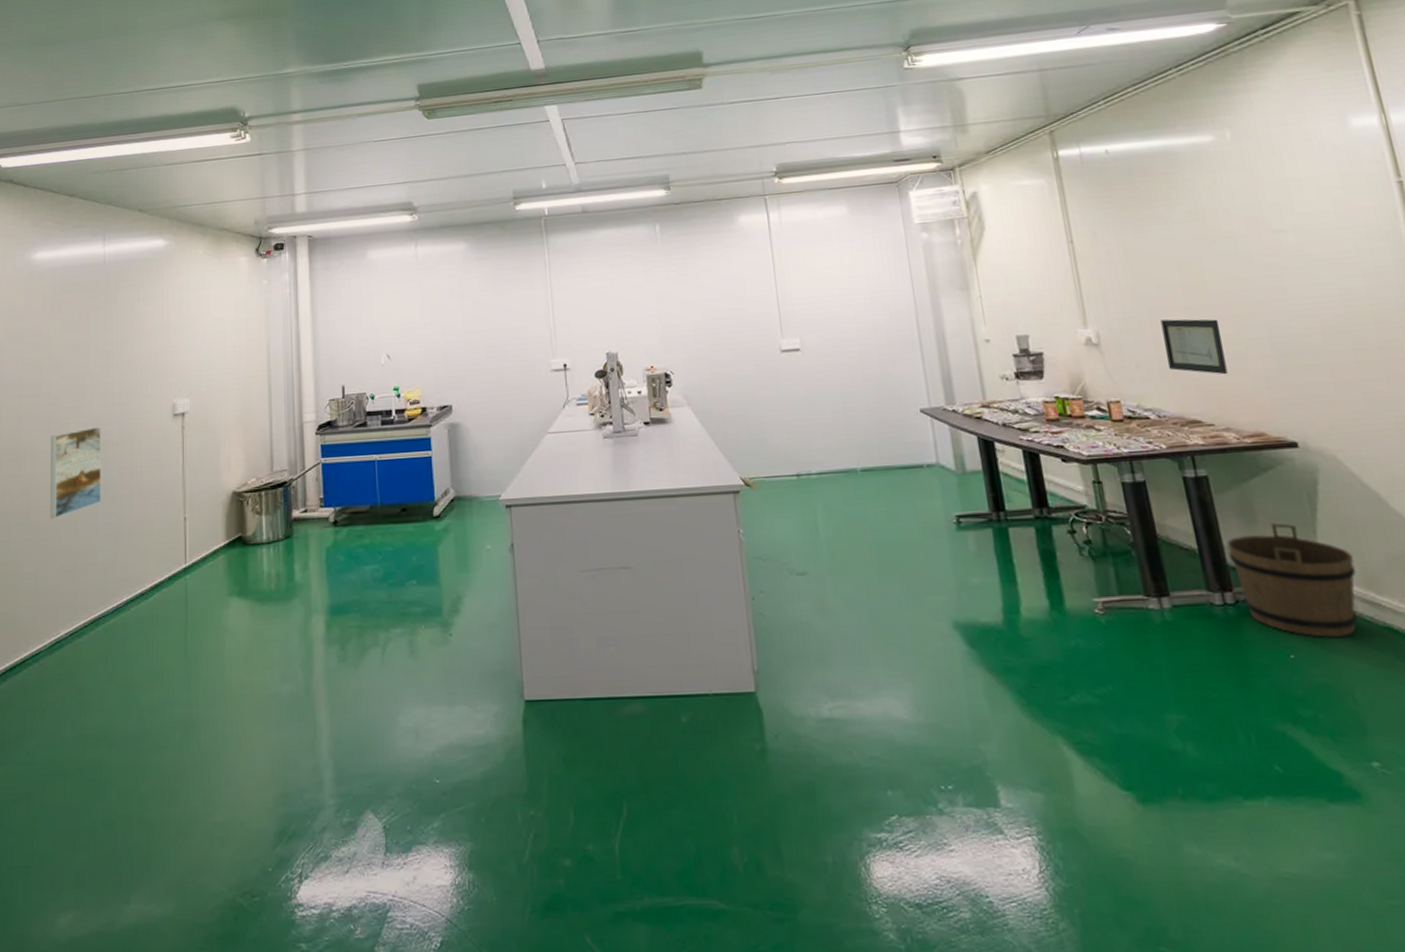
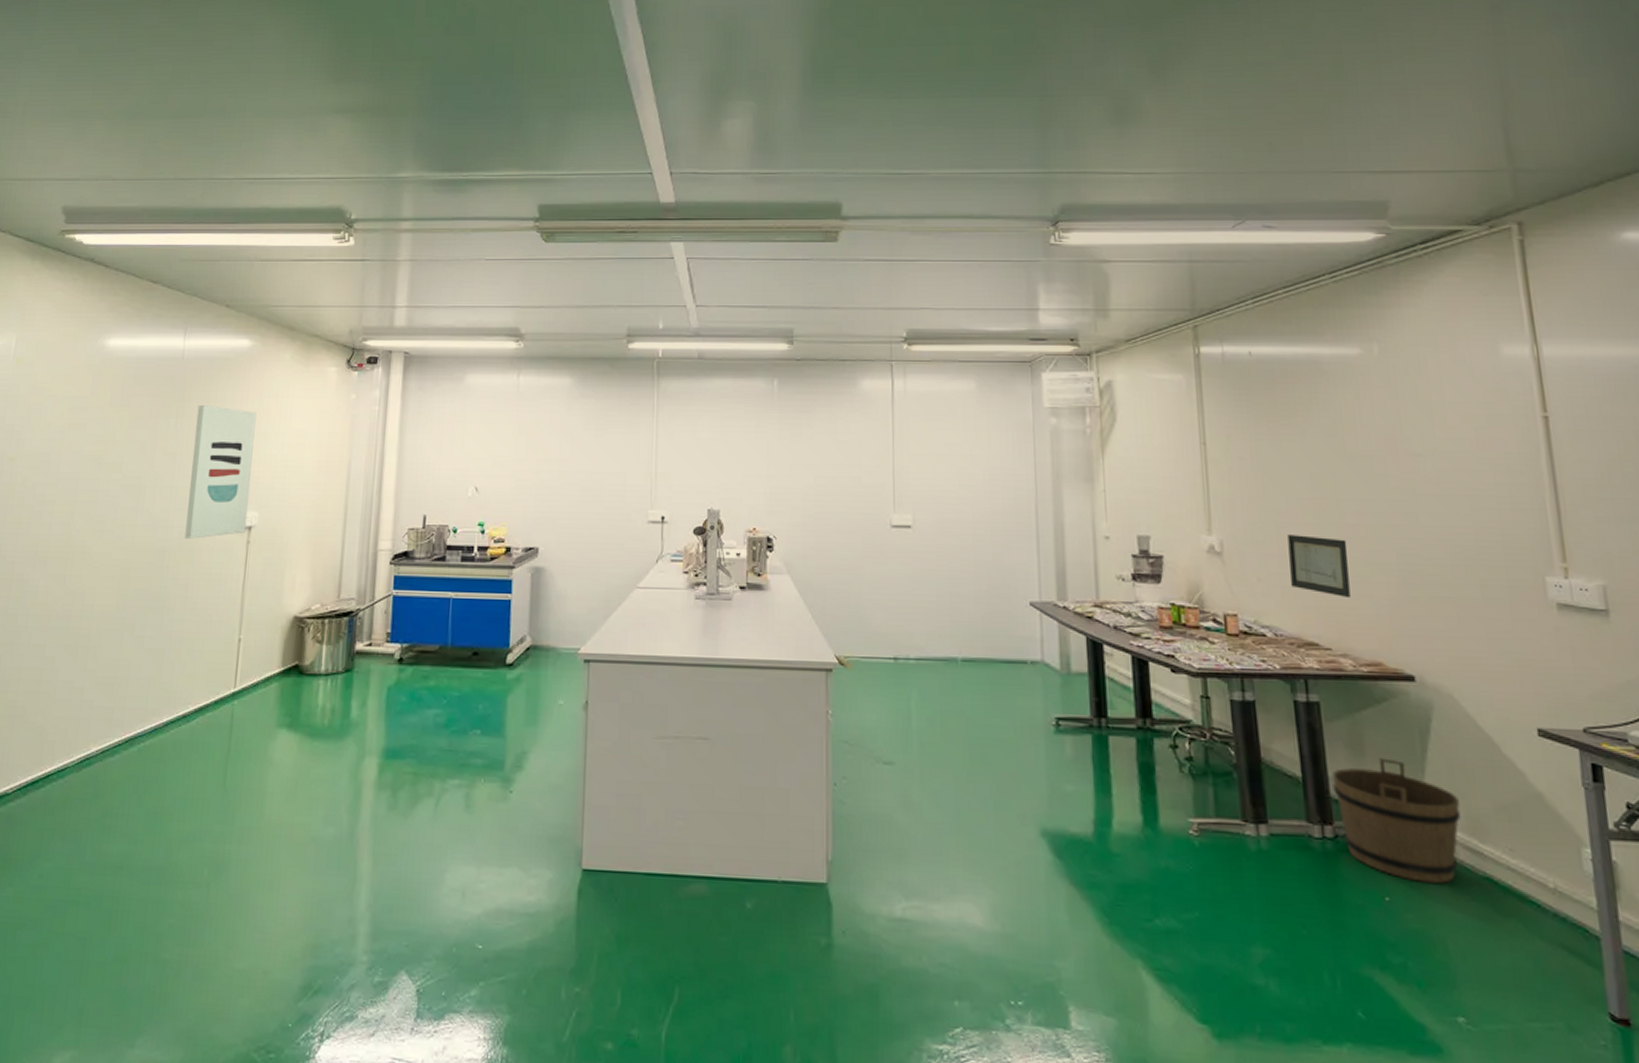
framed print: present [50,426,102,519] -> none [93,531,160,626]
wall art: none [123,304,180,430] -> present [184,405,257,539]

